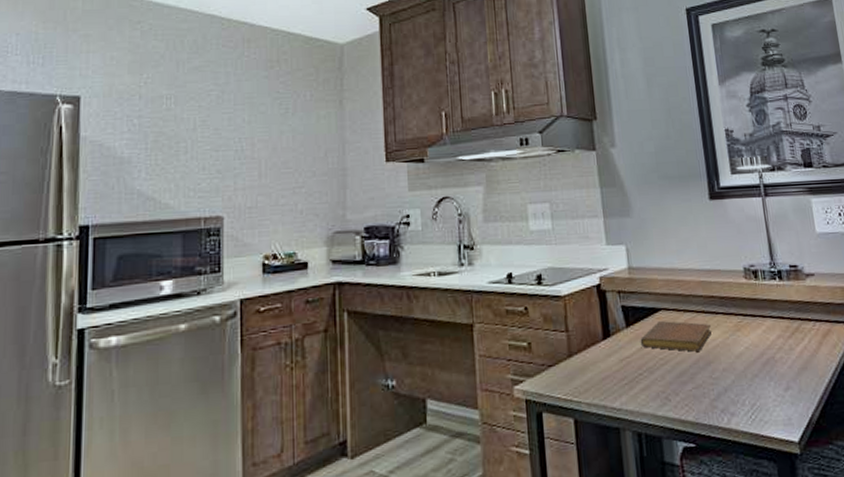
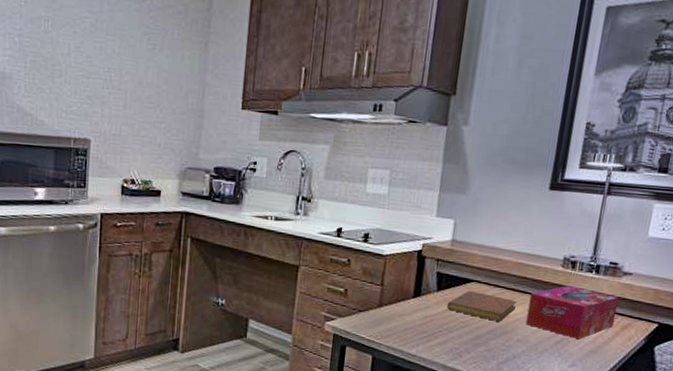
tissue box: none [722,297,815,356] -> present [526,285,619,339]

